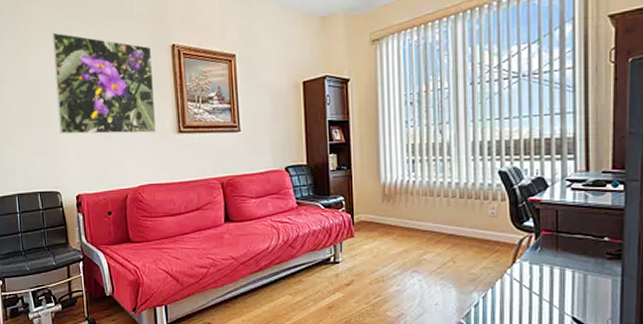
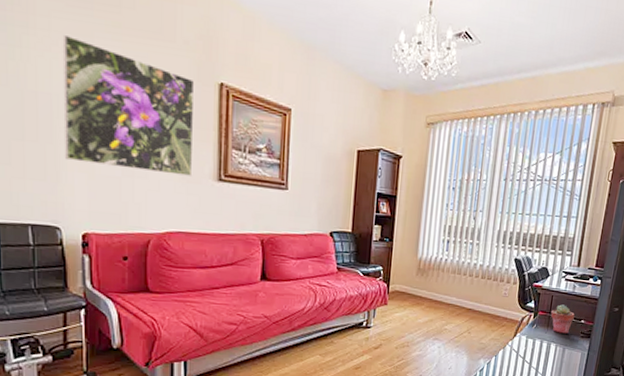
potted succulent: none [558,220,593,256] -> present [550,304,575,334]

